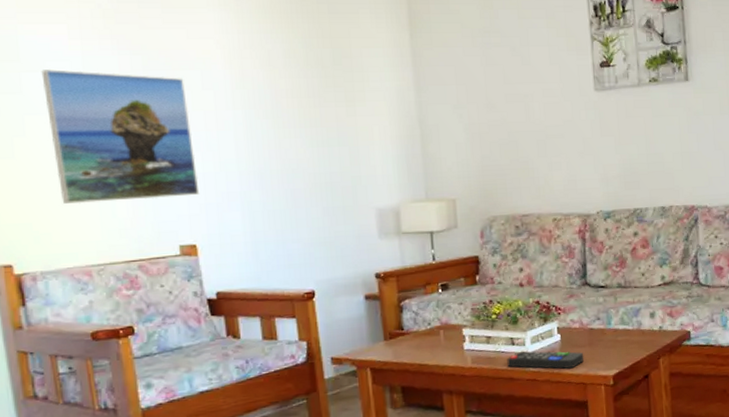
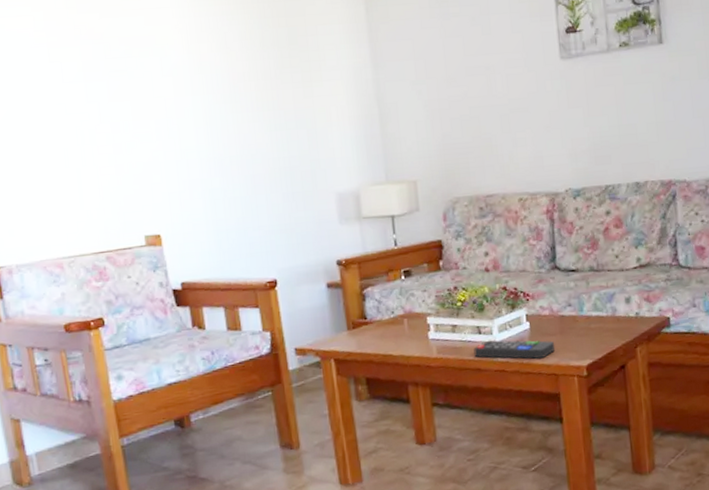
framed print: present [41,69,200,204] -> none [10,62,162,197]

